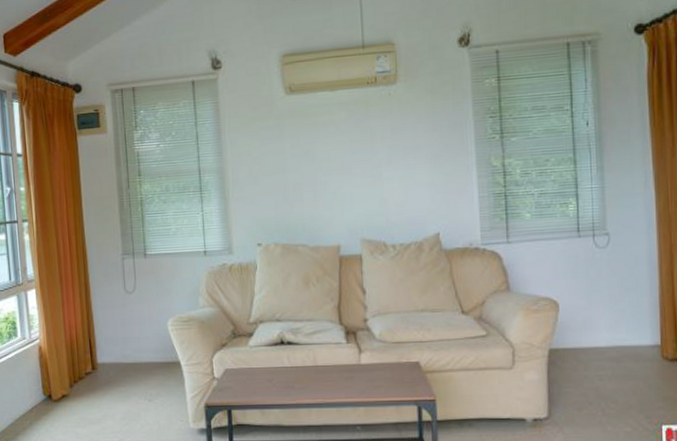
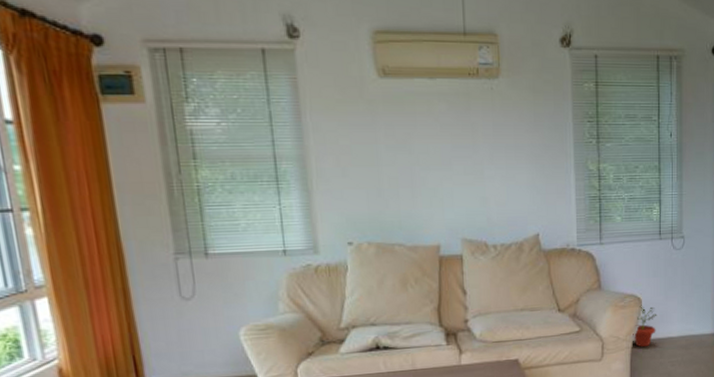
potted plant: none [549,309,579,357] -> present [633,305,657,347]

